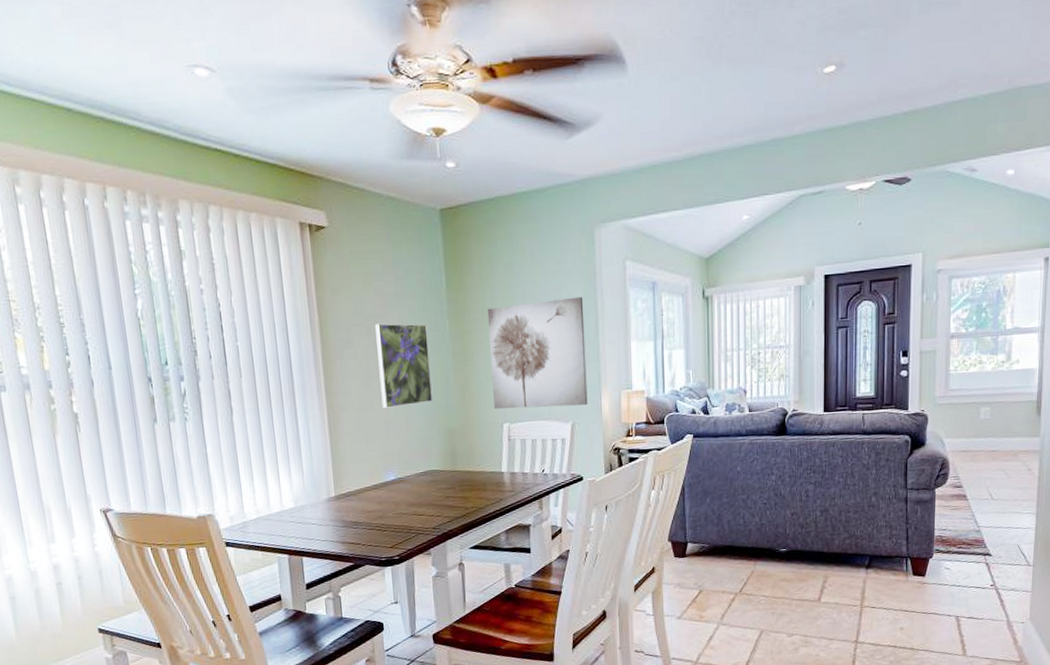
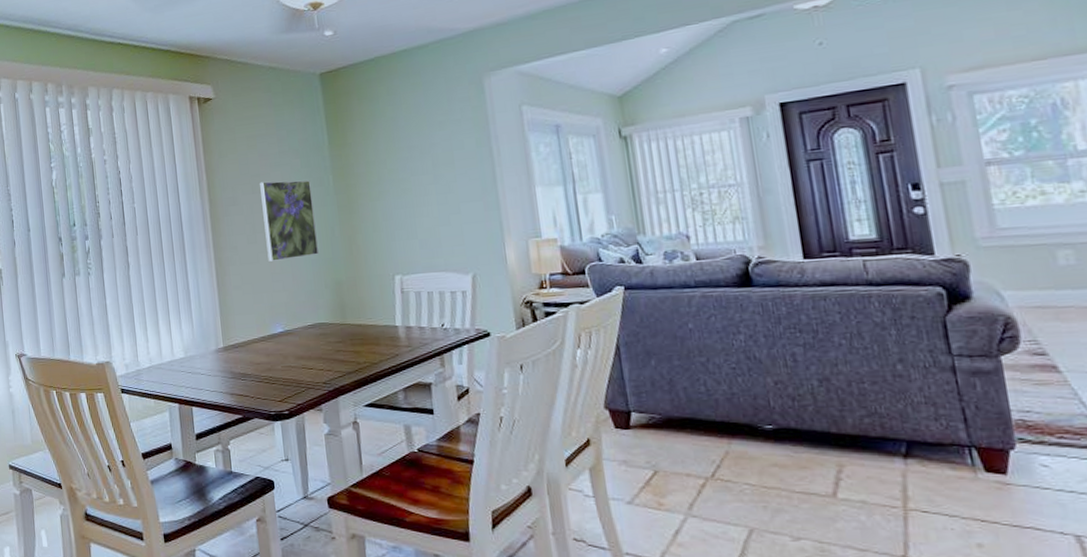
wall art: present [487,296,588,409] -> none [371,144,490,261]

